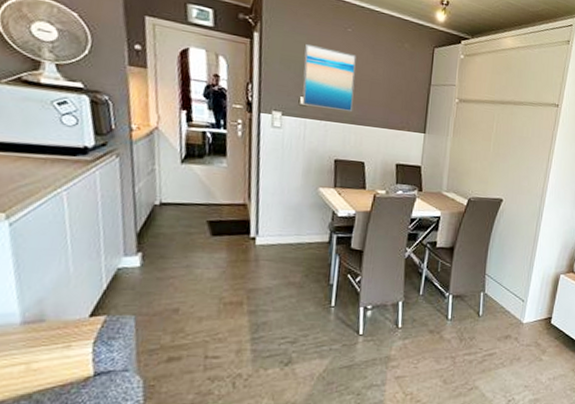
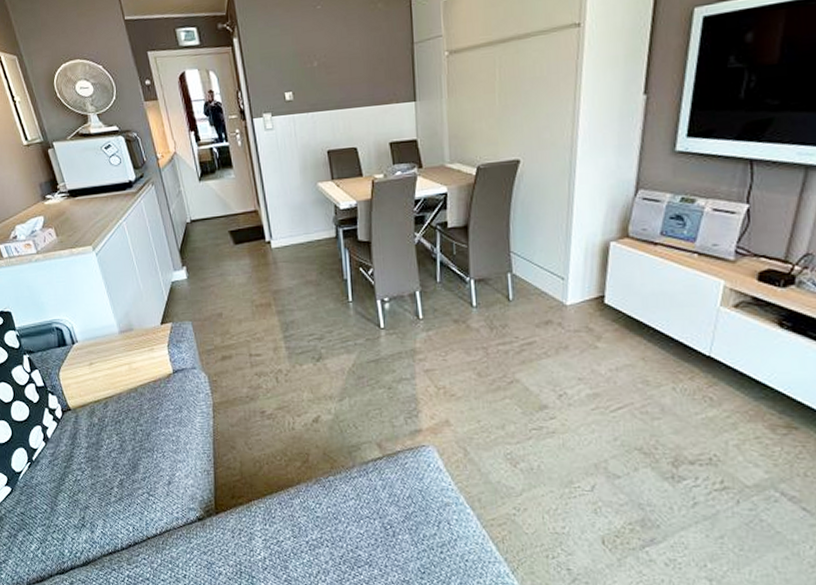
wall art: present [302,43,357,113] -> none [279,32,337,101]

